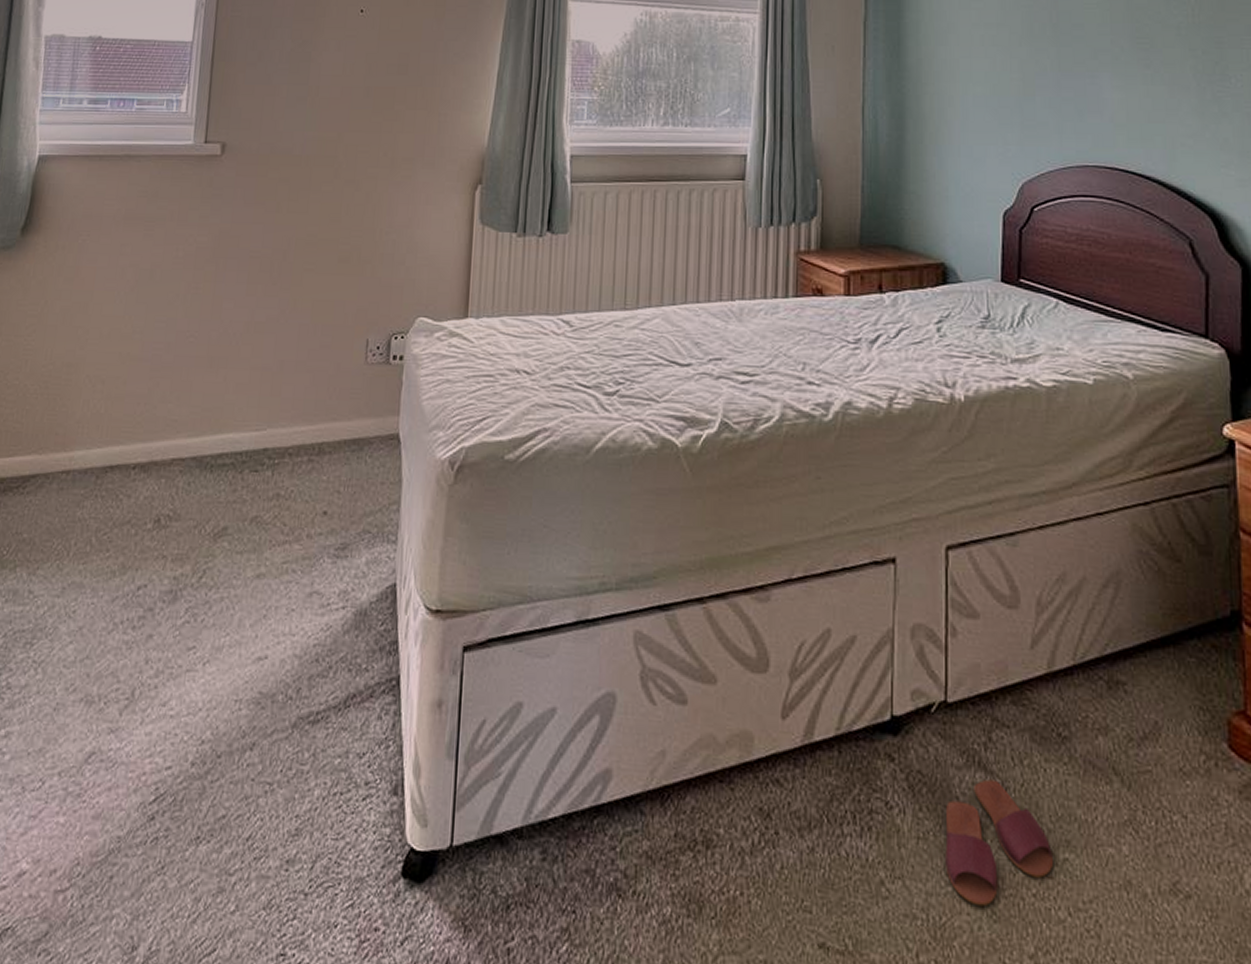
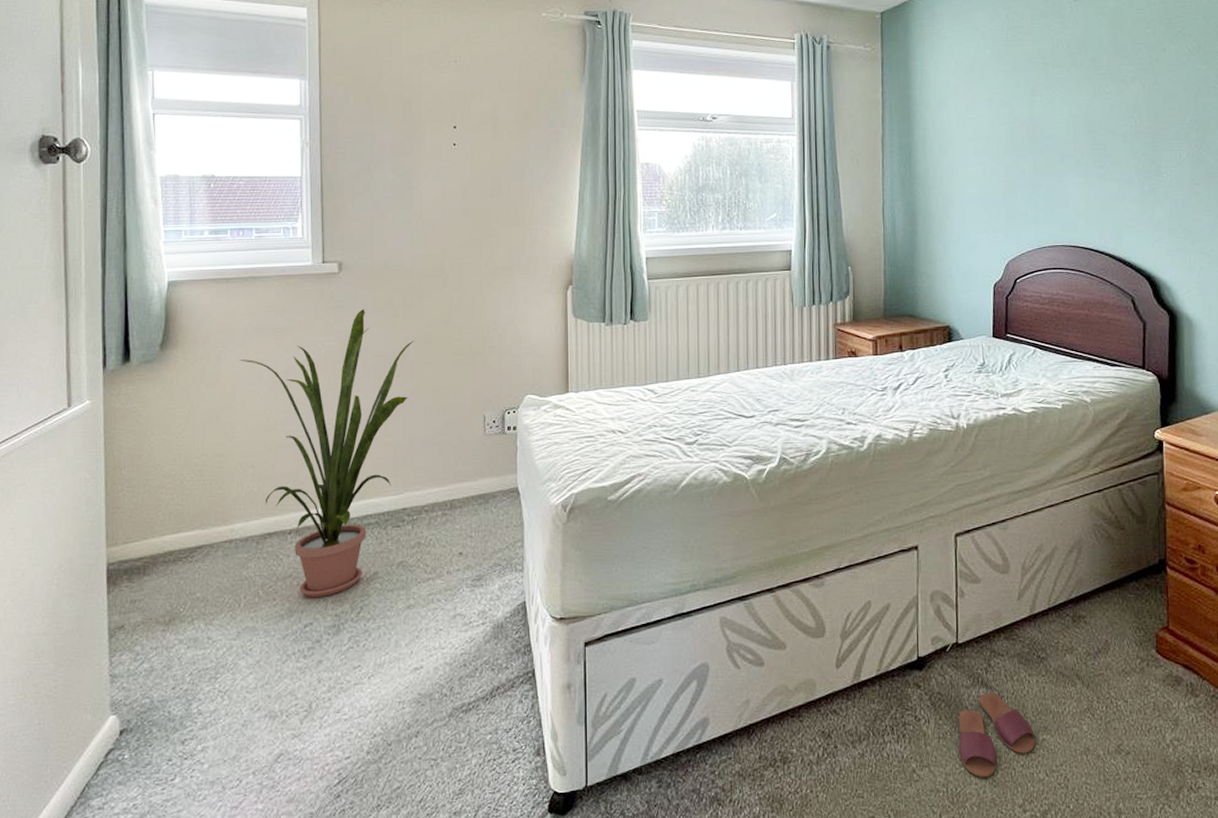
house plant: none [102,199,296,554] -> present [239,308,414,598]

